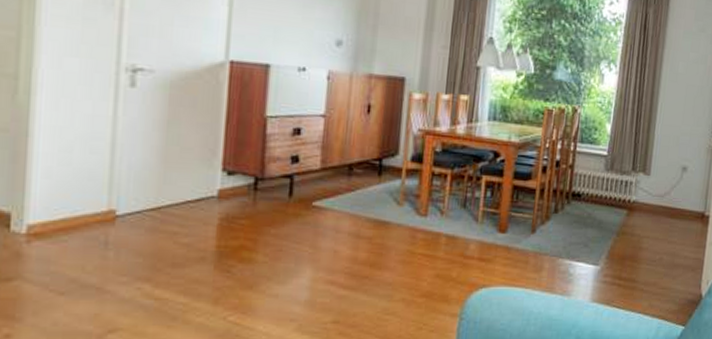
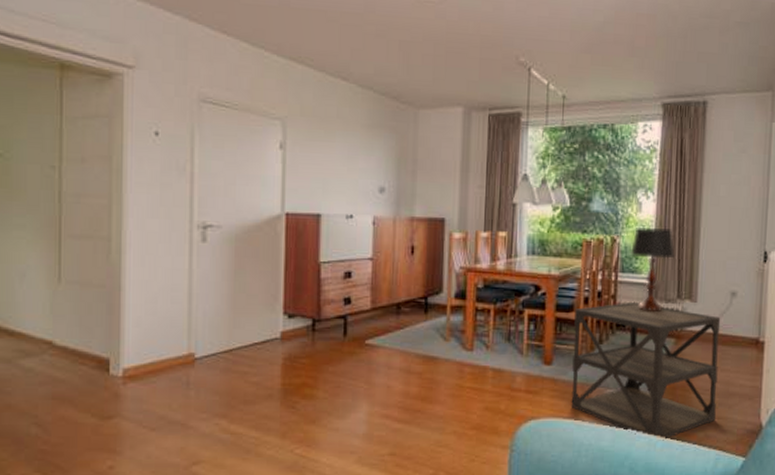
side table: none [523,172,671,310] -> present [571,301,721,441]
table lamp: none [590,98,634,183] -> present [631,226,676,311]

